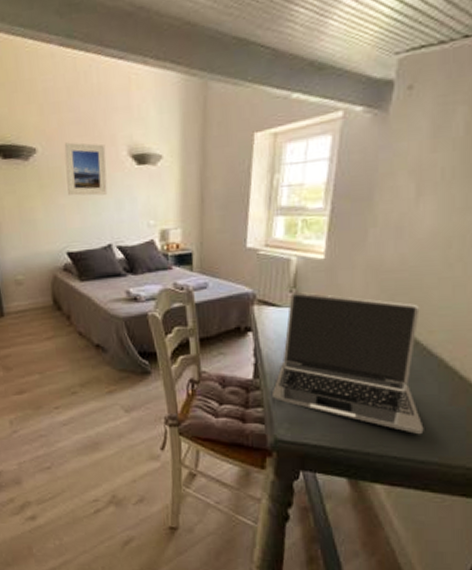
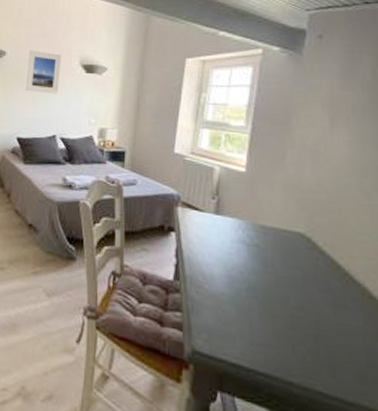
laptop: present [271,292,424,435] -> none [191,200,351,371]

